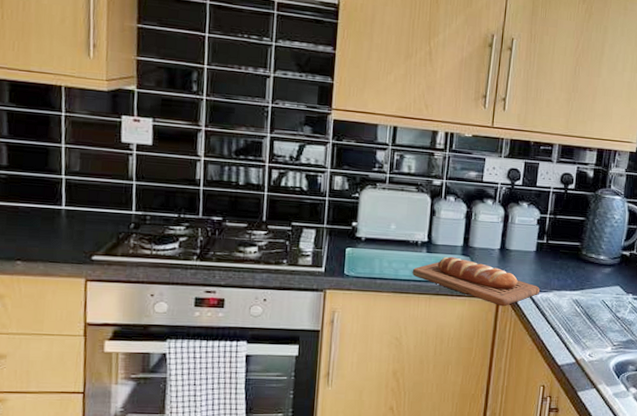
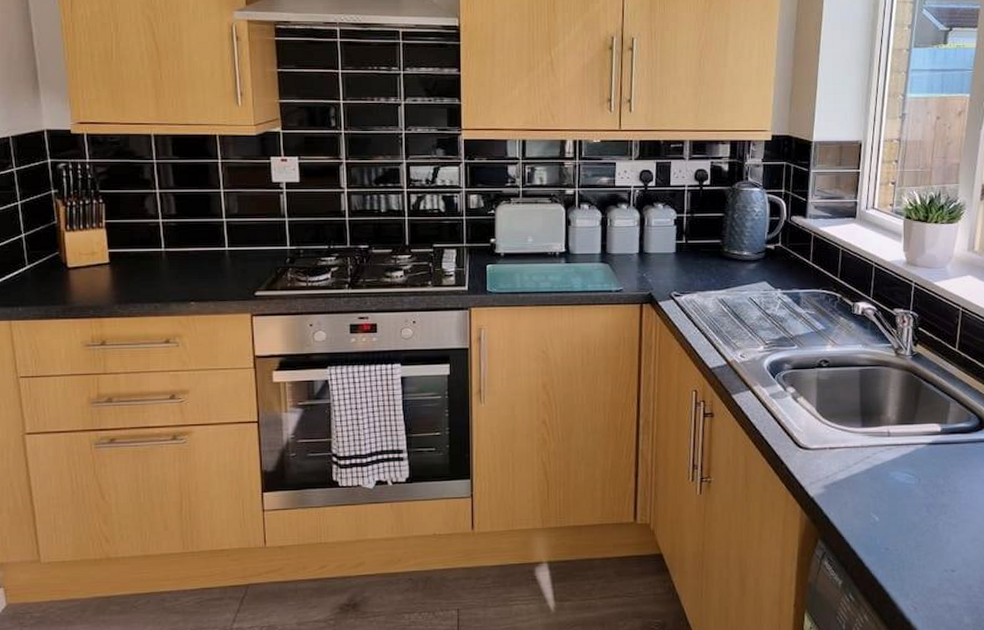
bread loaf: present [412,256,540,307] -> none [552,265,683,312]

